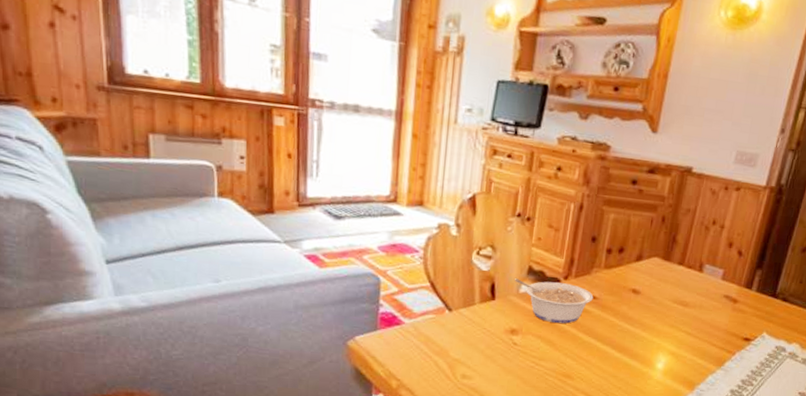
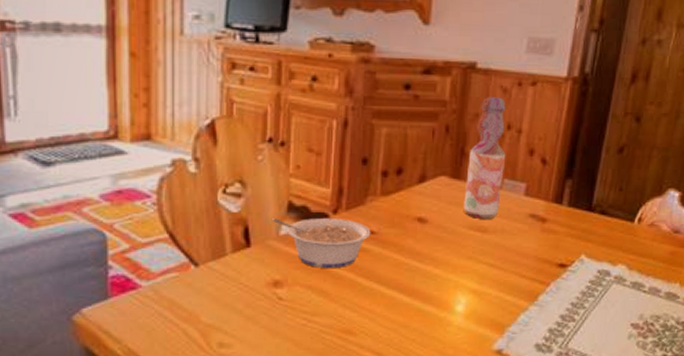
bottle: none [670,195,713,296] -> present [463,96,506,219]

